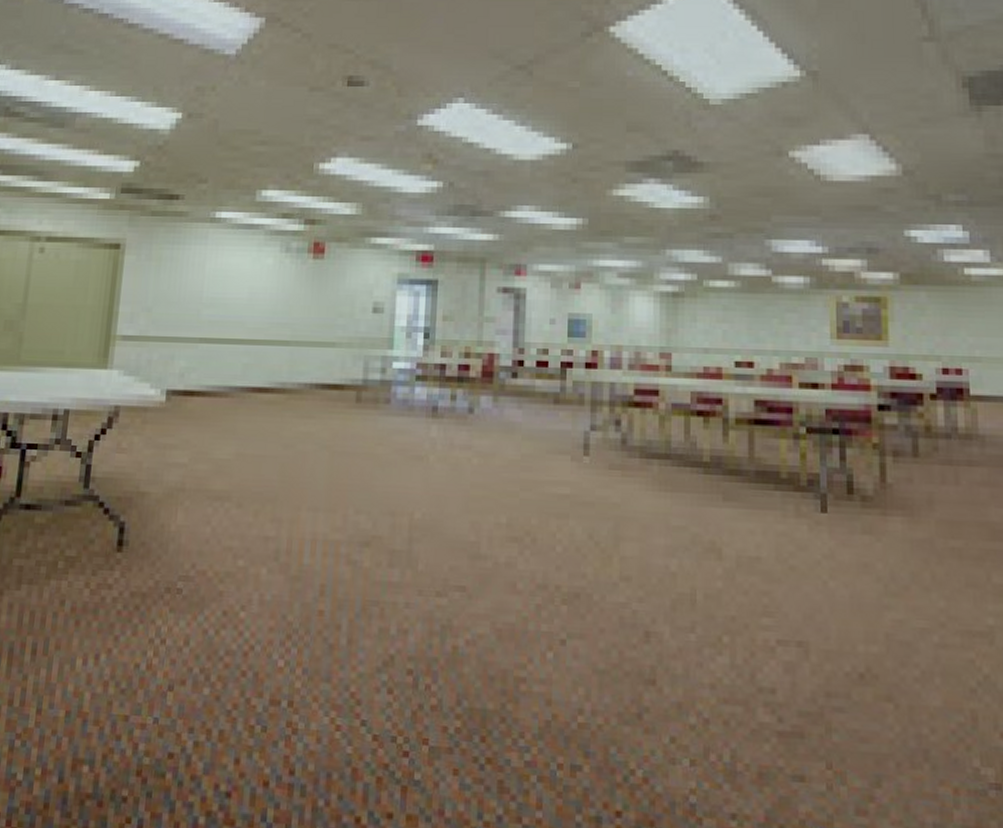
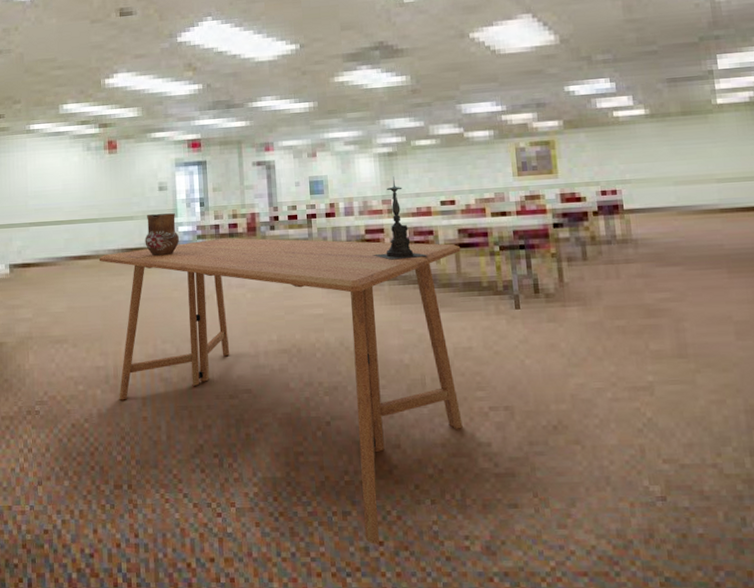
dining table: none [285,382,757,815] -> present [99,238,463,544]
ceramic pitcher: none [347,343,393,398] -> present [145,213,180,256]
candle holder: none [641,323,713,433] -> present [372,176,428,260]

